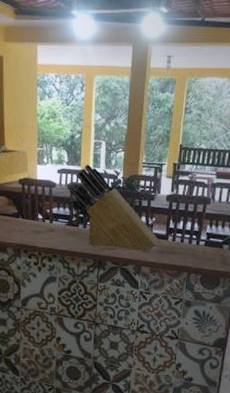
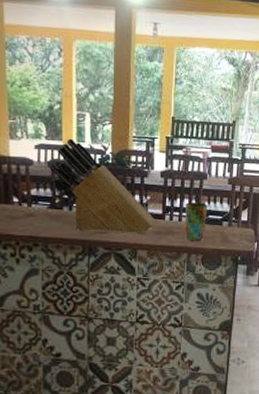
cup: none [186,225,209,263] -> present [185,202,207,242]

